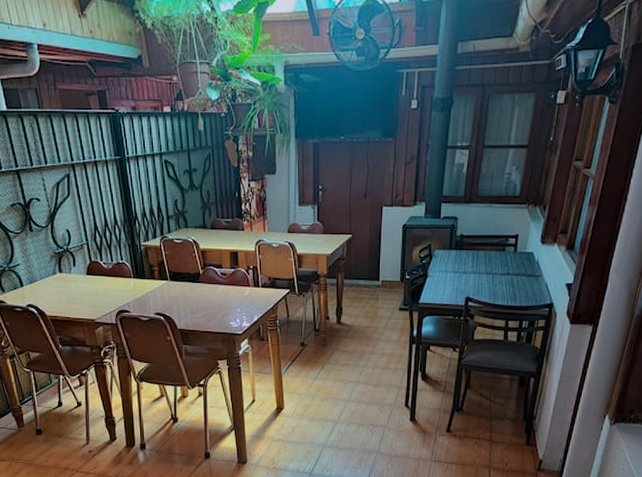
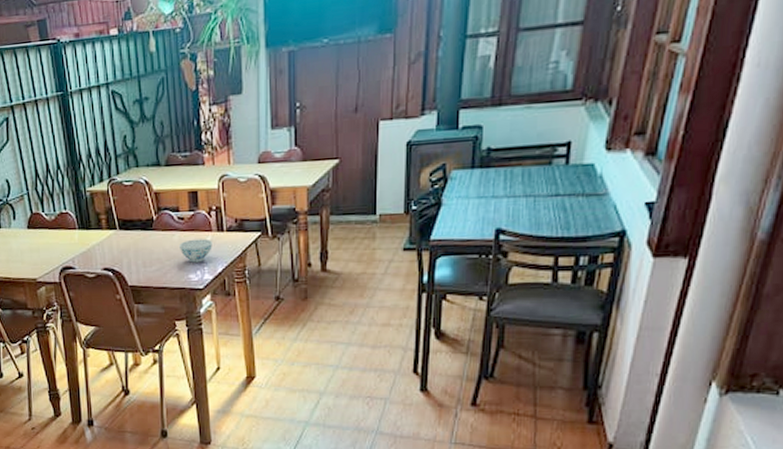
bowl: none [221,292,250,312] -> present [178,238,212,263]

